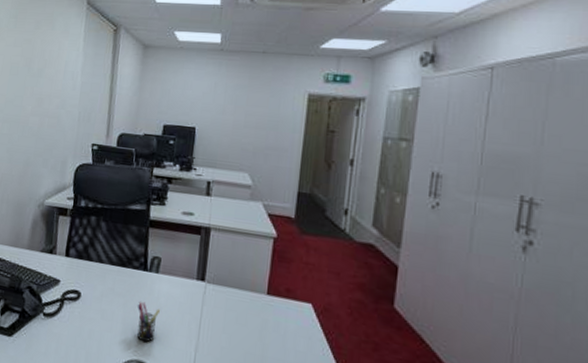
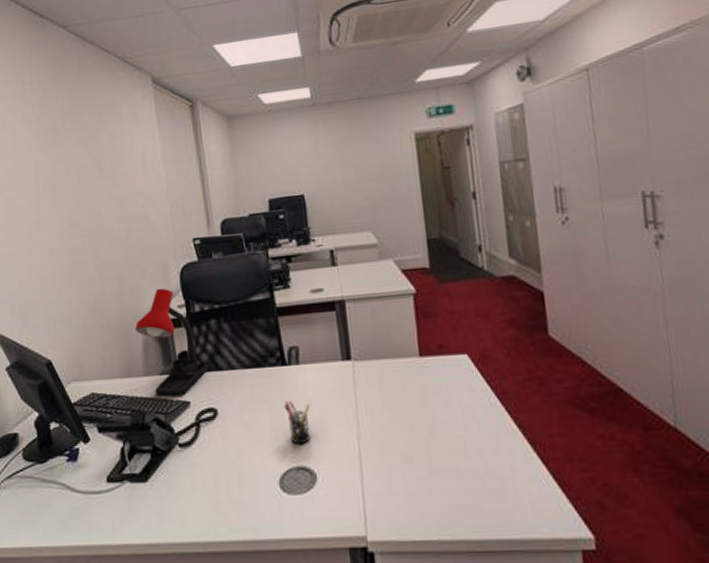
desk lamp: none [29,179,83,274] -> present [135,288,210,397]

